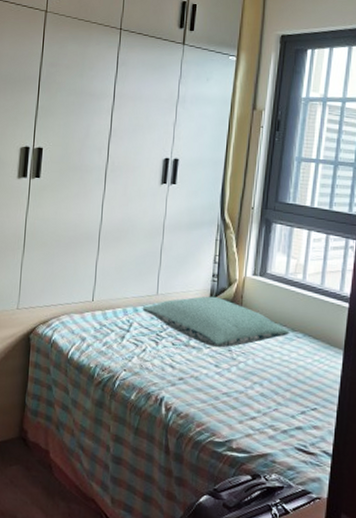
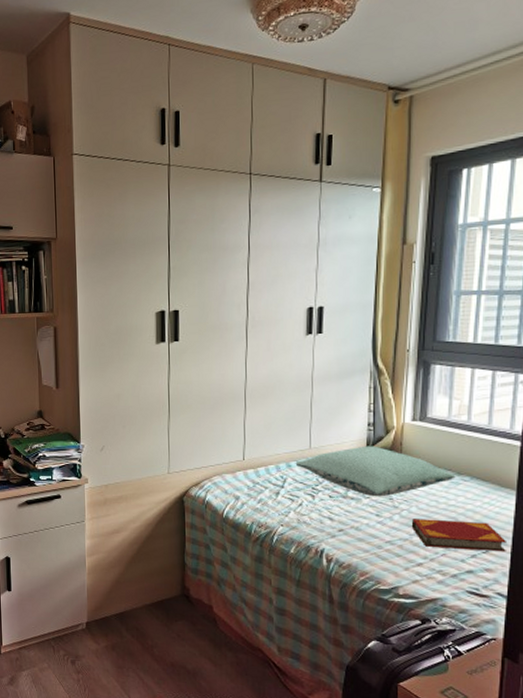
hardback book: none [247,371,334,411] -> present [411,519,508,552]

